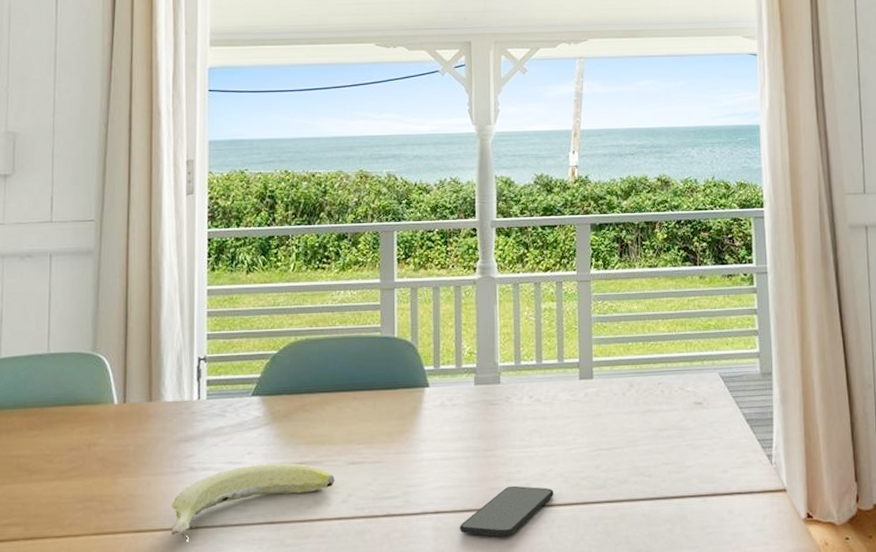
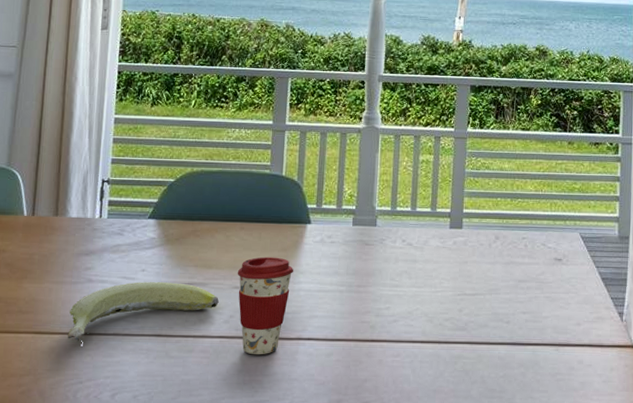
coffee cup: none [353,426,415,535] -> present [237,257,294,355]
smartphone: present [459,485,554,537] -> none [329,320,418,367]

